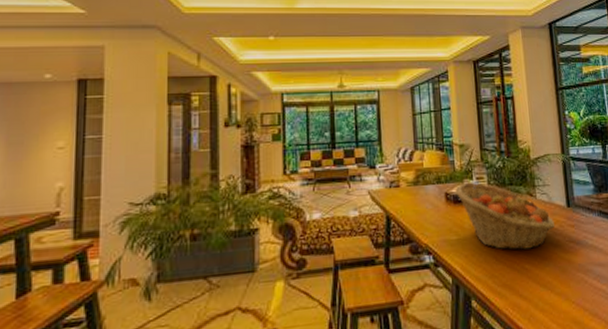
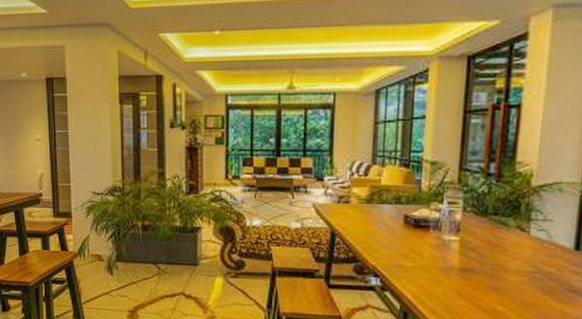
fruit basket: present [455,182,555,250] -> none [417,206,550,291]

